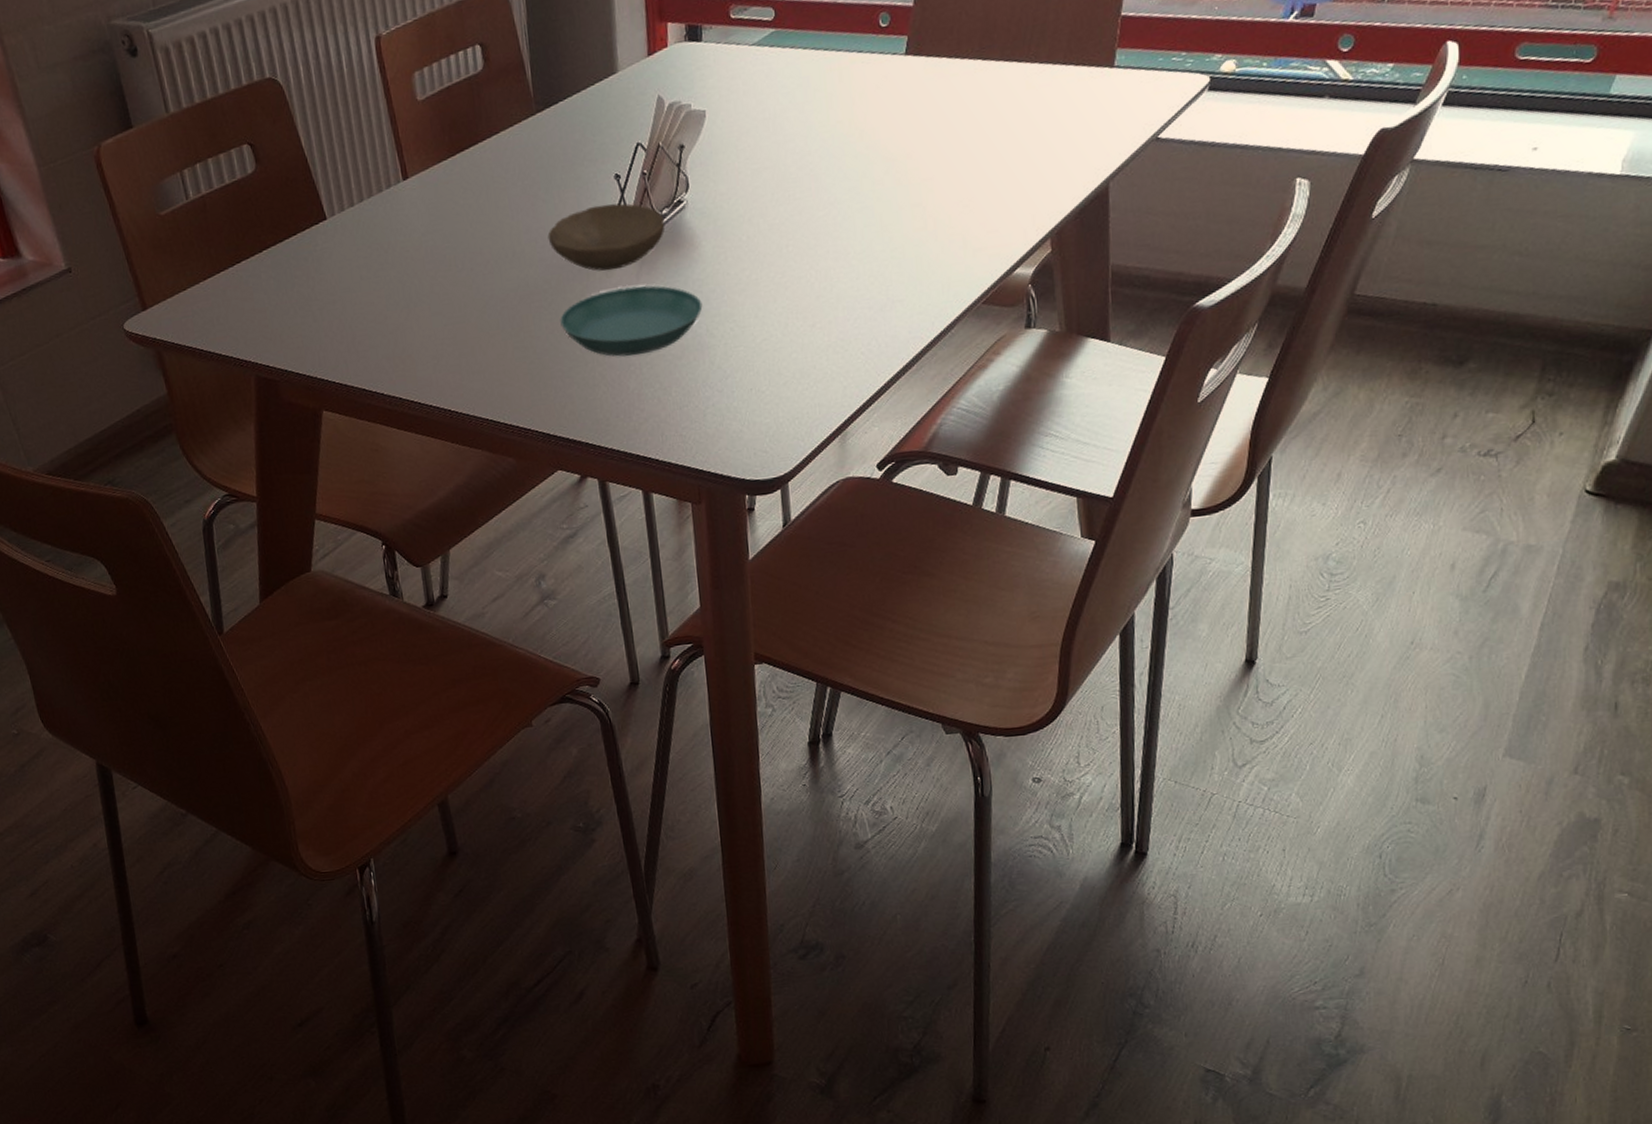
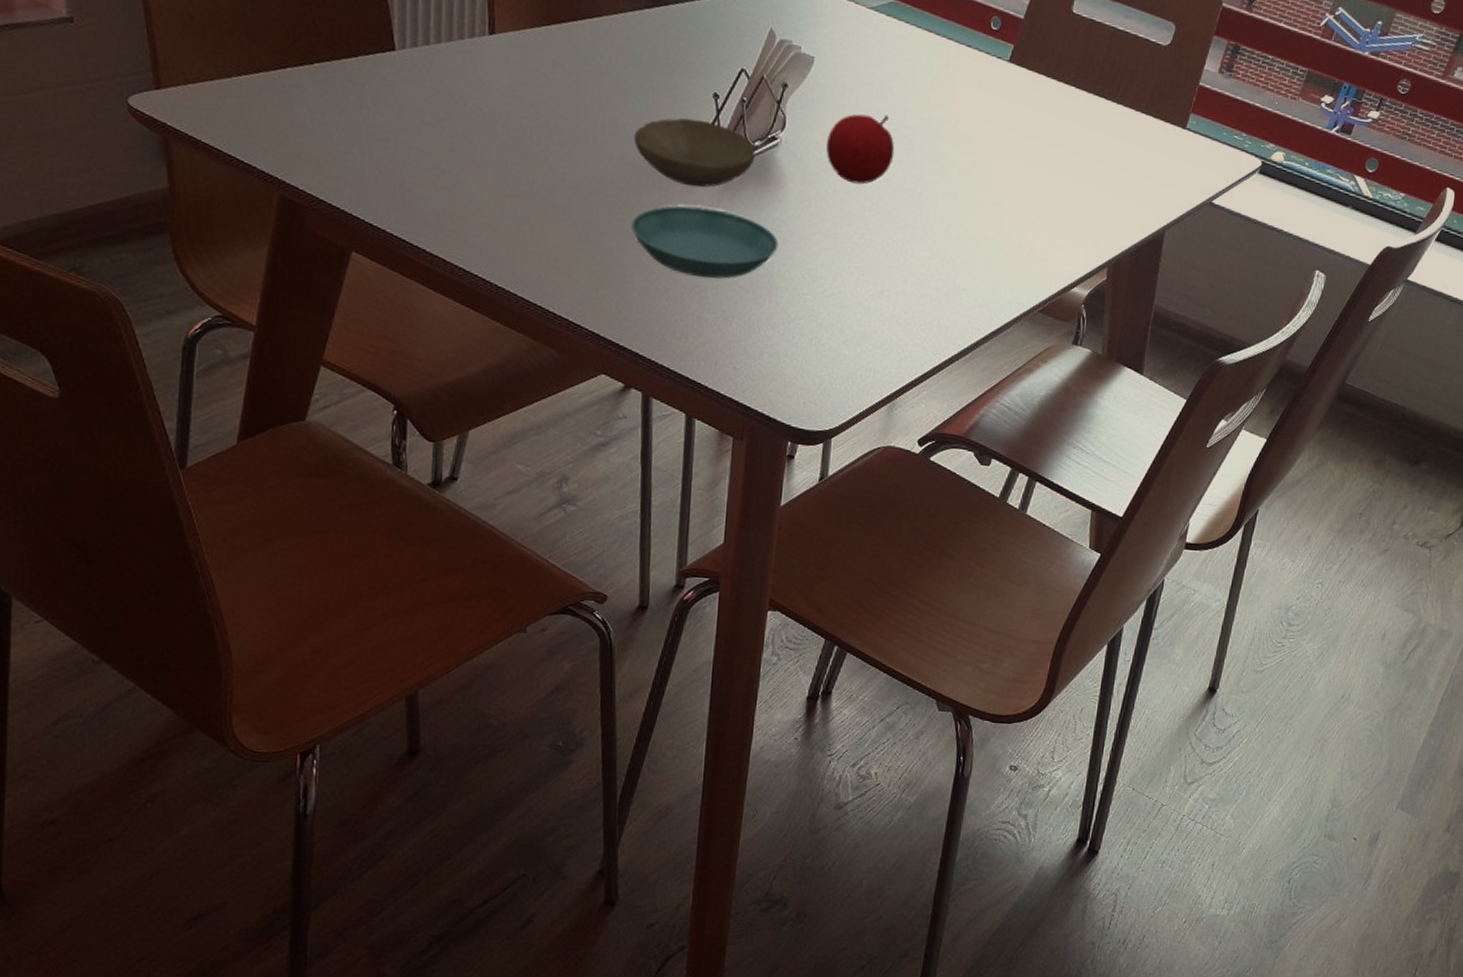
fruit: none [732,146,803,225] -> present [826,114,895,185]

